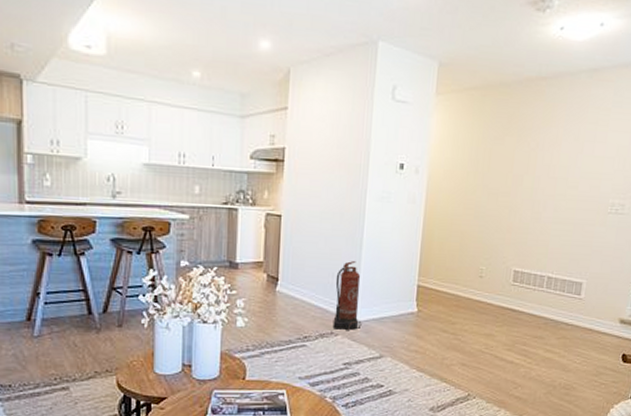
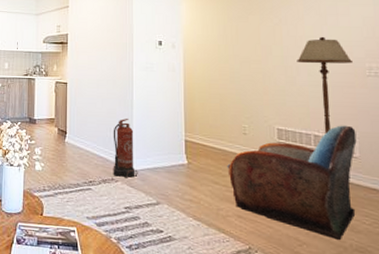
armchair: none [458,266,586,379] -> present [227,125,357,239]
floor lamp: none [545,167,599,275] -> present [297,37,354,134]

